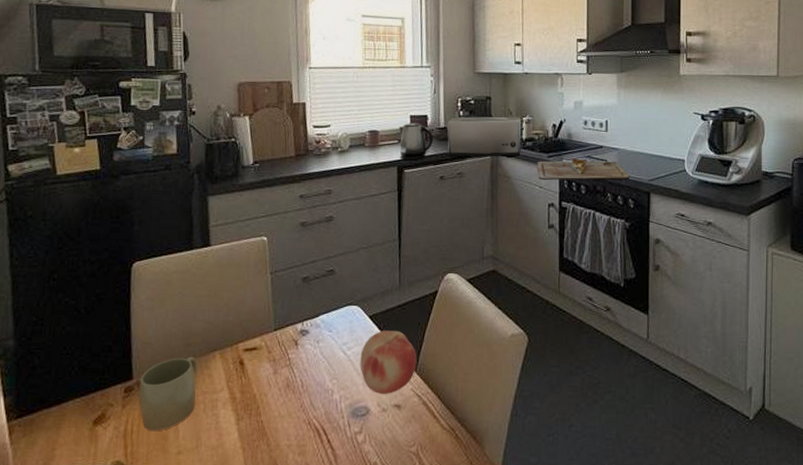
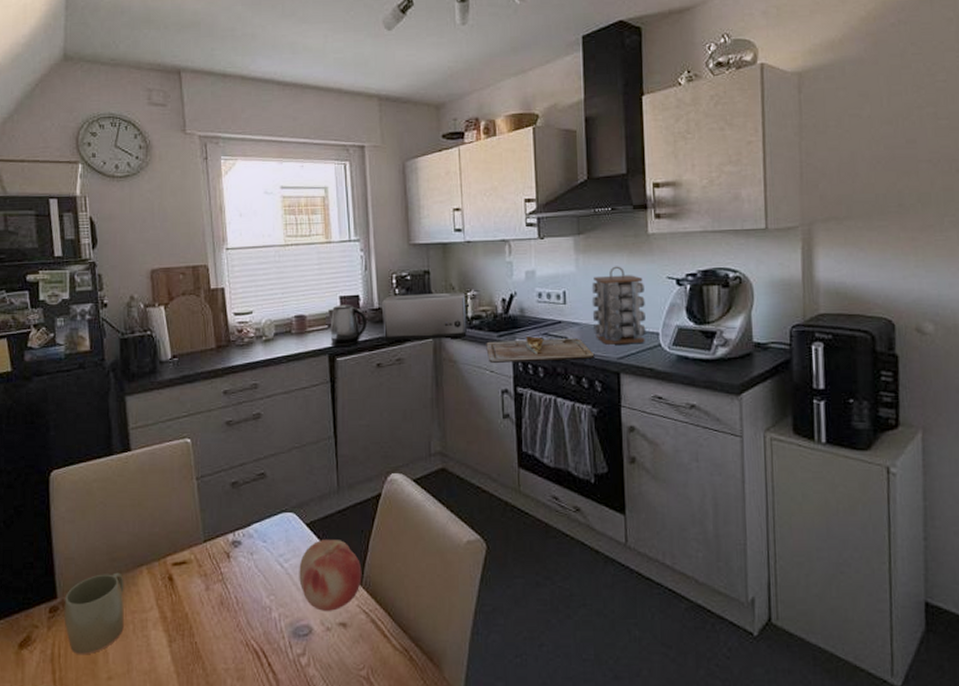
spice rack: none [629,101,674,169] -> present [591,266,646,345]

